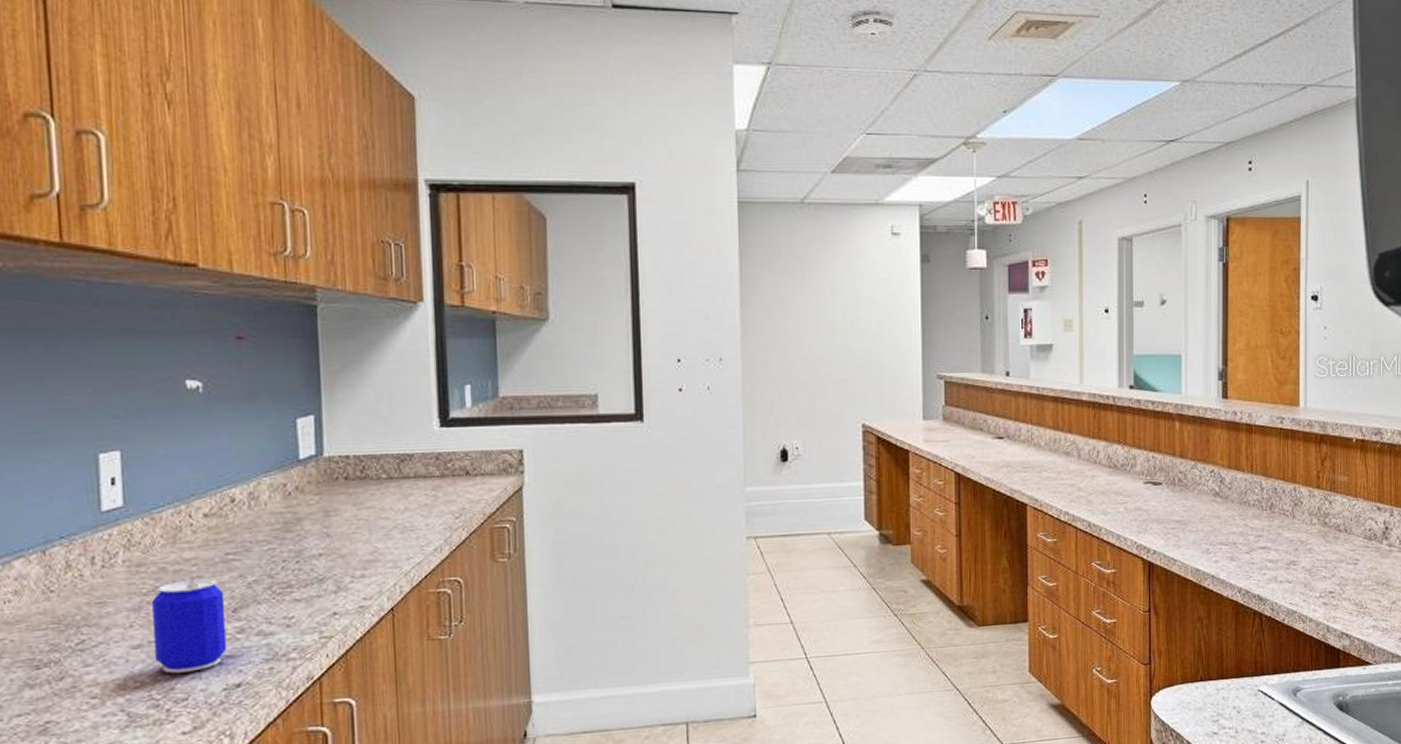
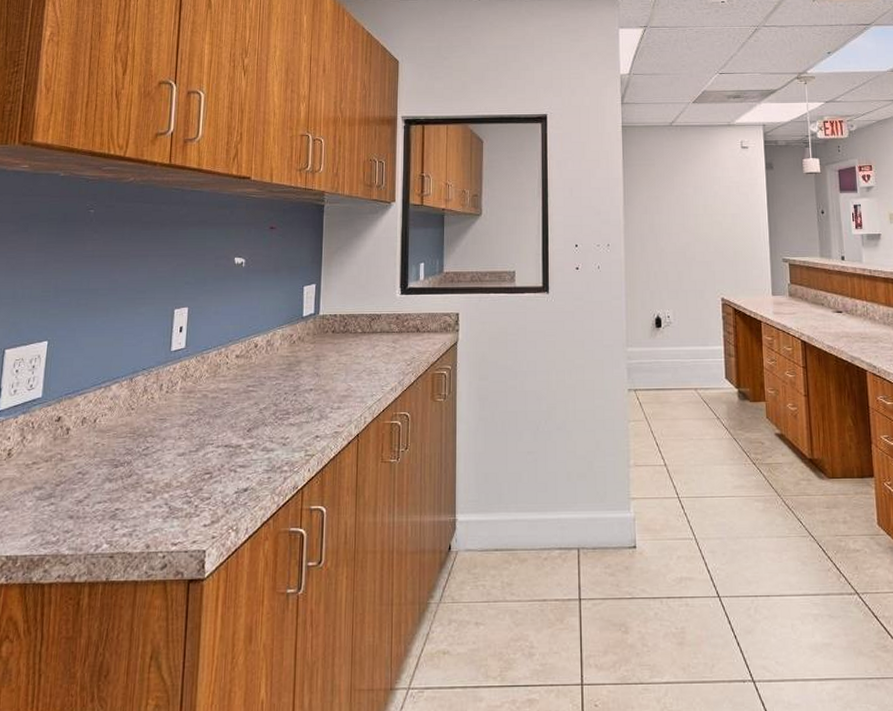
beer can: present [151,578,228,674] -> none [192,404,243,477]

